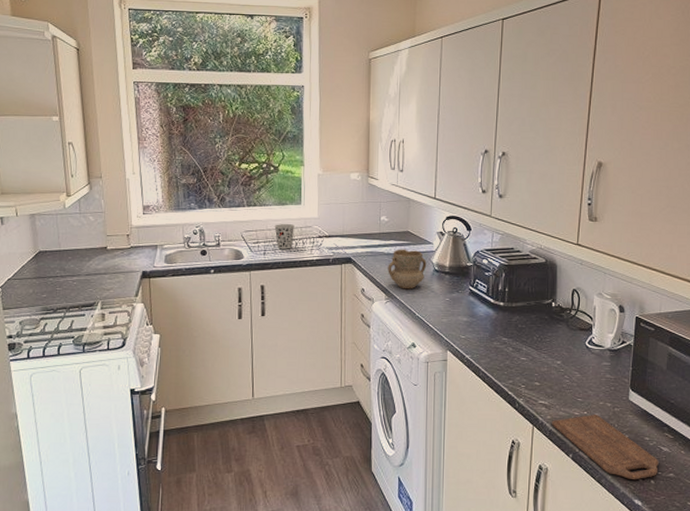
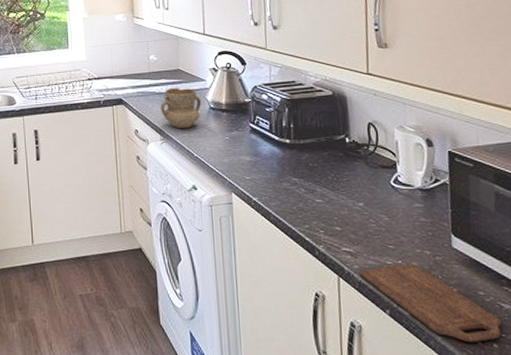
cup: present [274,224,294,249] -> none [44,68,64,93]

